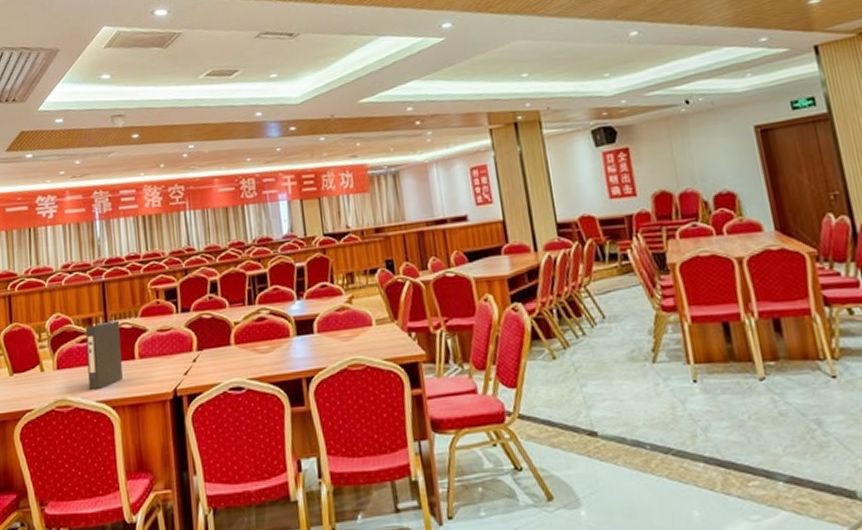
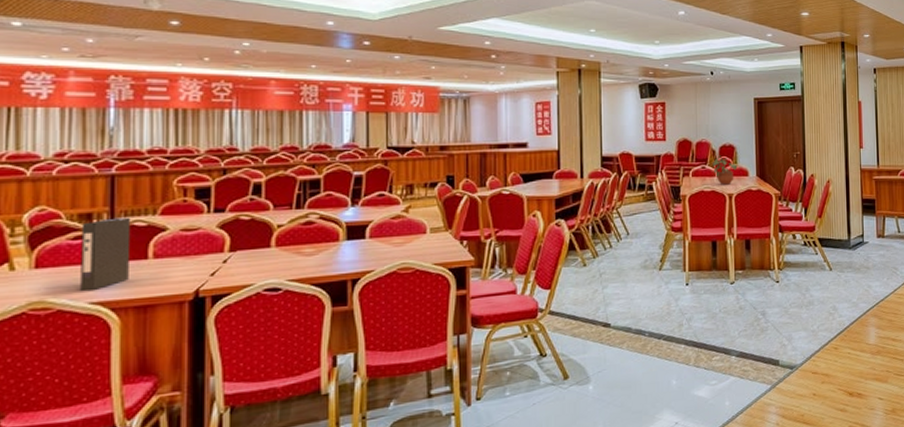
potted plant: none [705,207,745,246] -> present [712,155,738,185]

